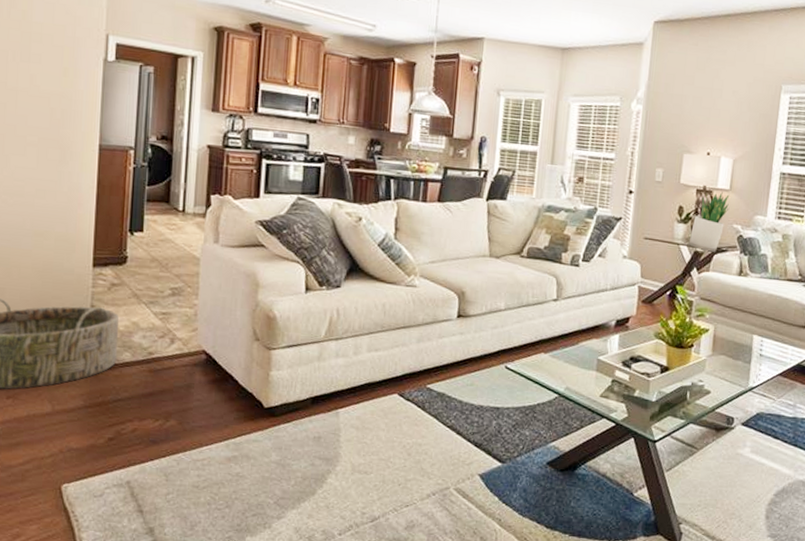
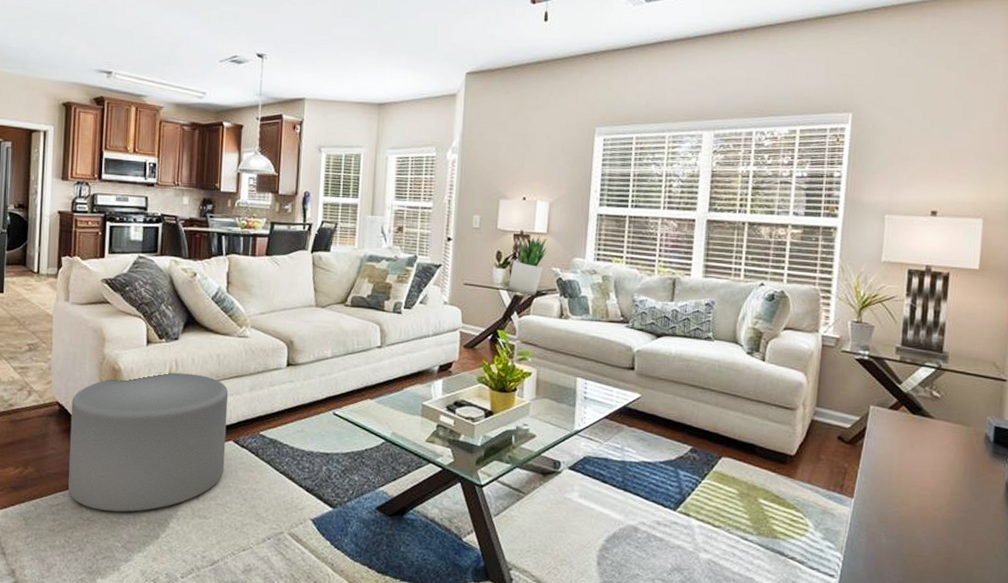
pouf: none [215,321,394,468] -> present [68,372,229,512]

